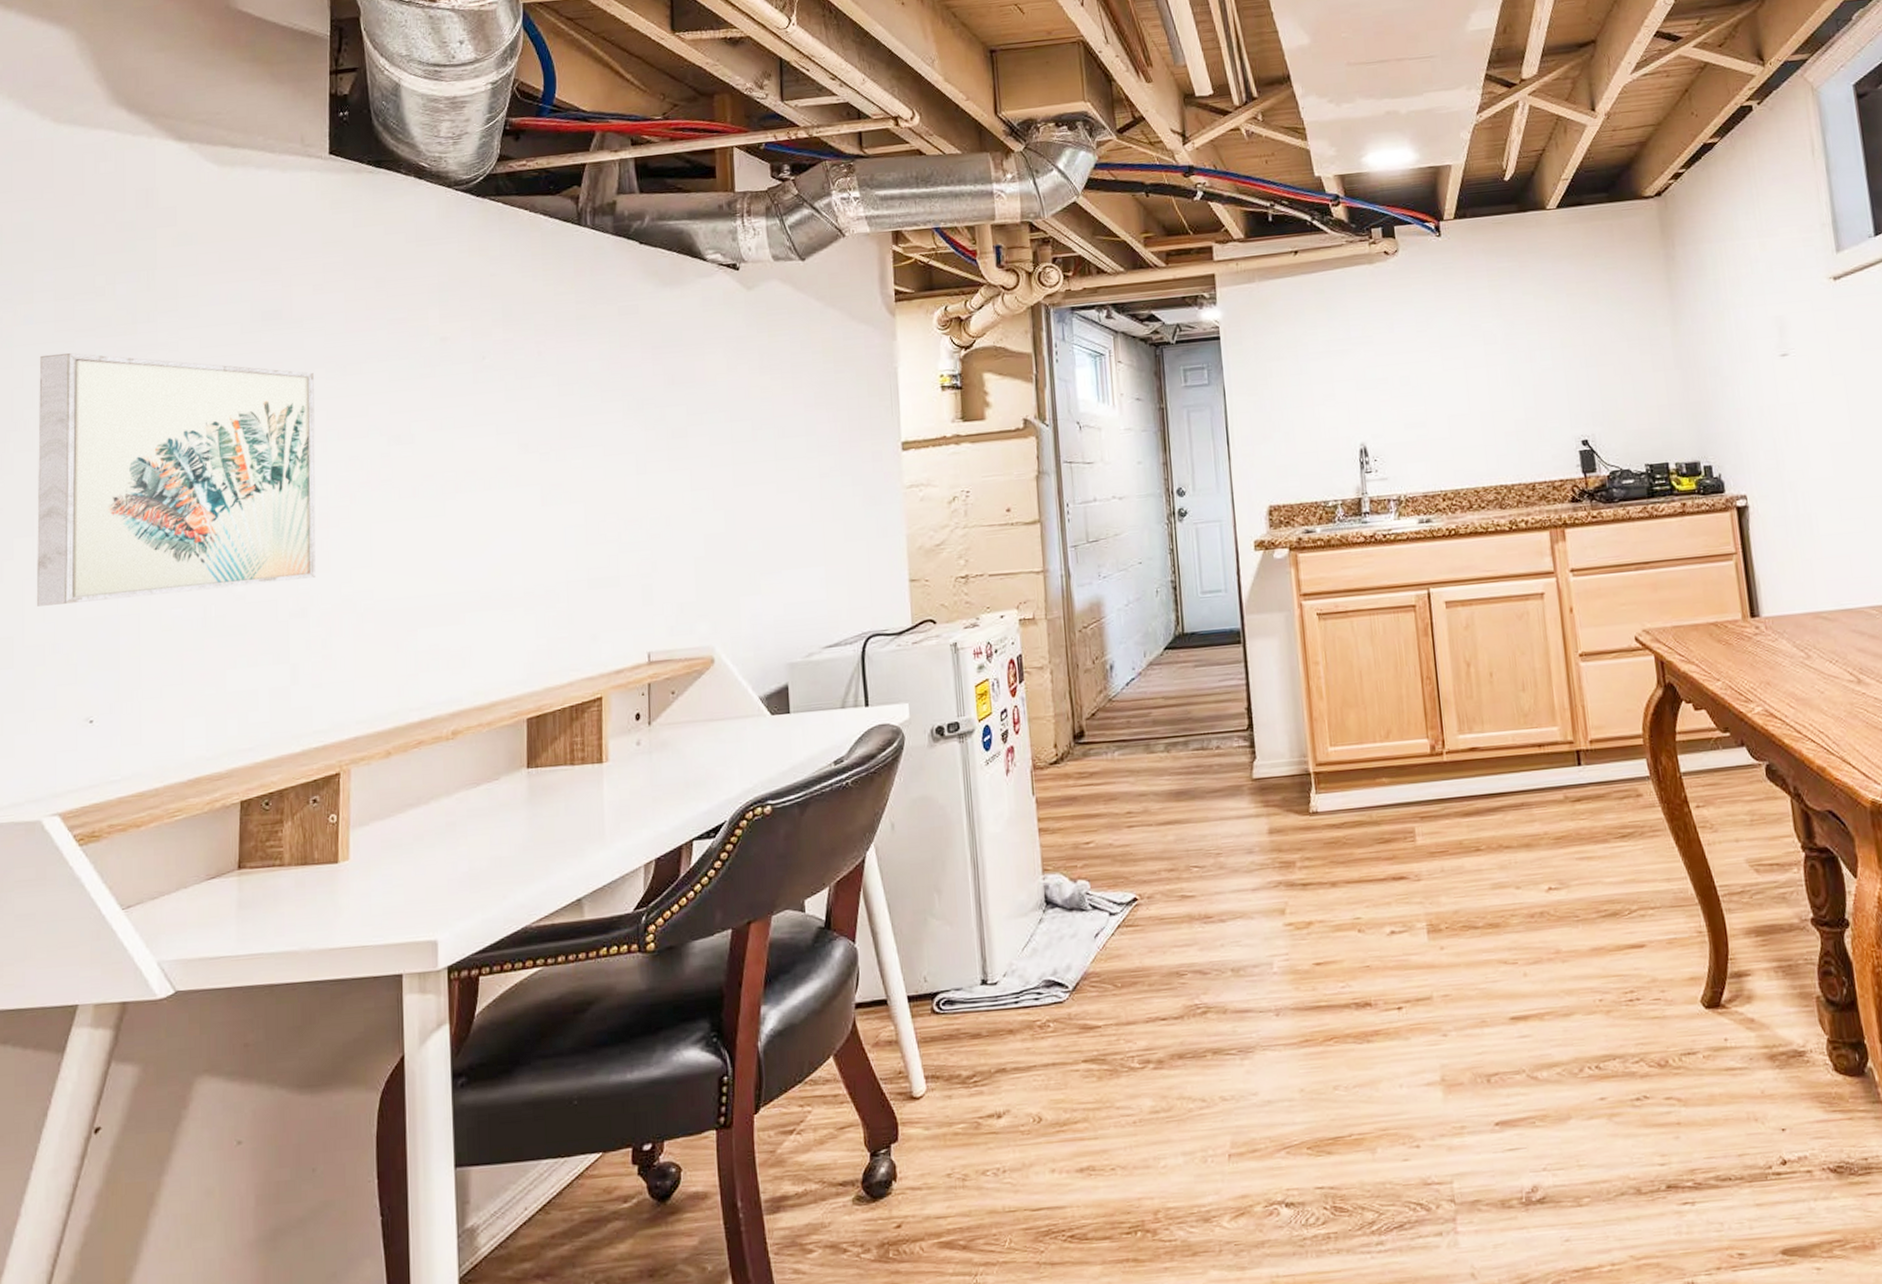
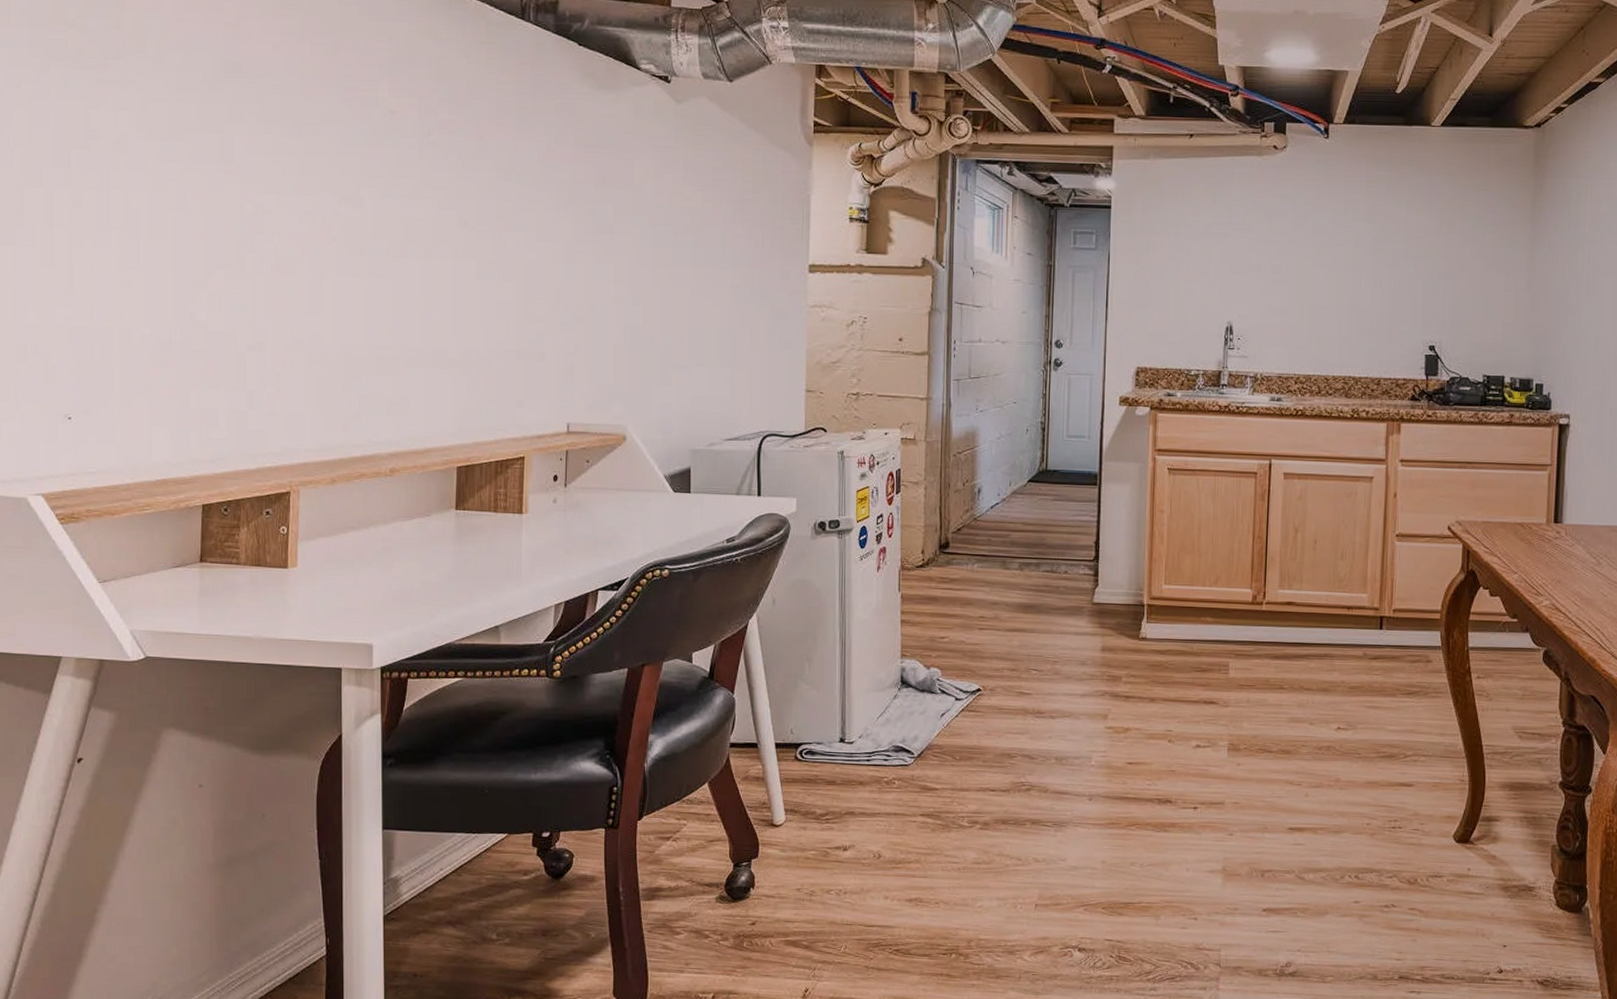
wall art: present [36,353,316,607] -> none [17,77,272,318]

